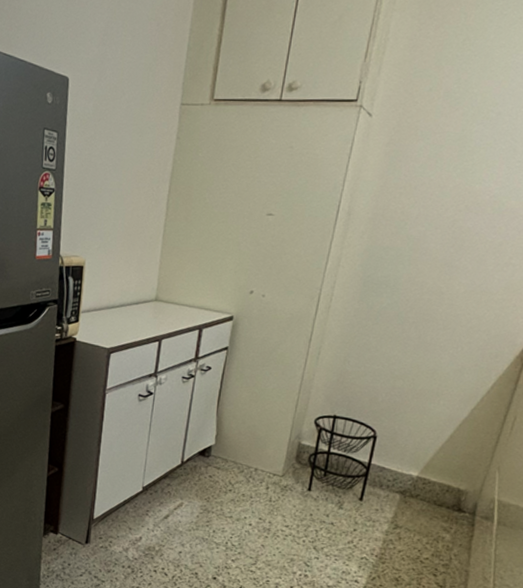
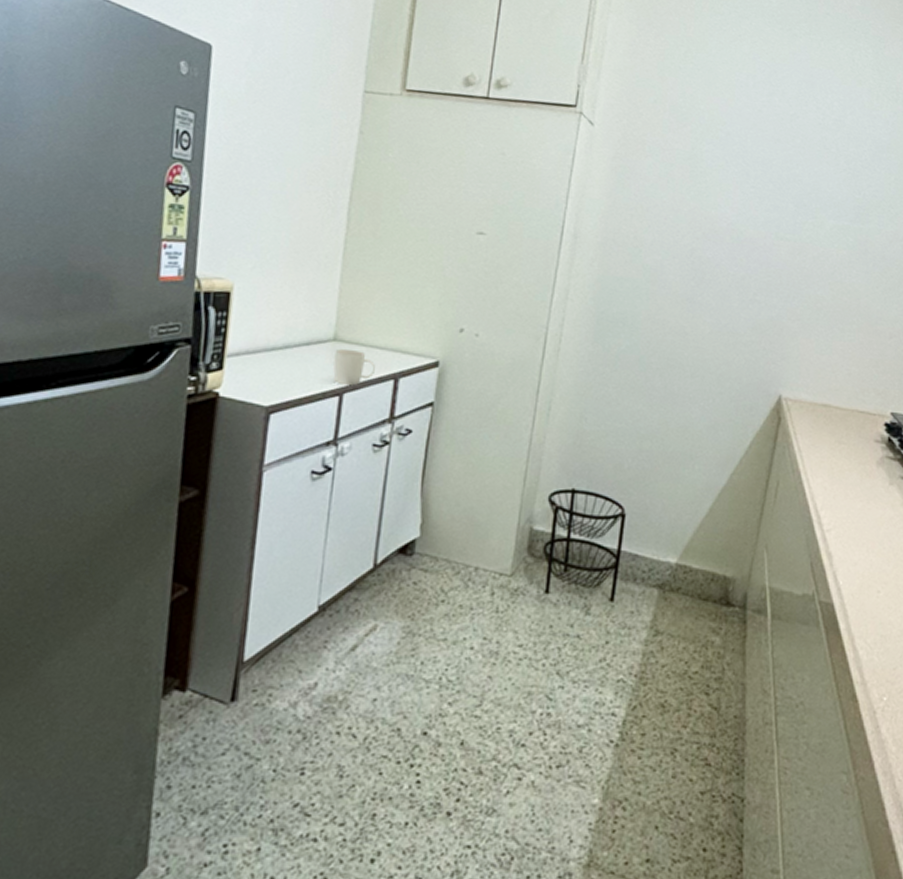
mug: none [154,306,185,335] -> present [333,348,375,386]

